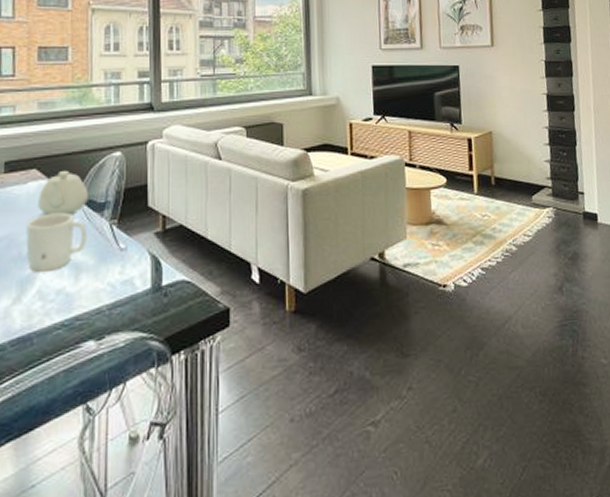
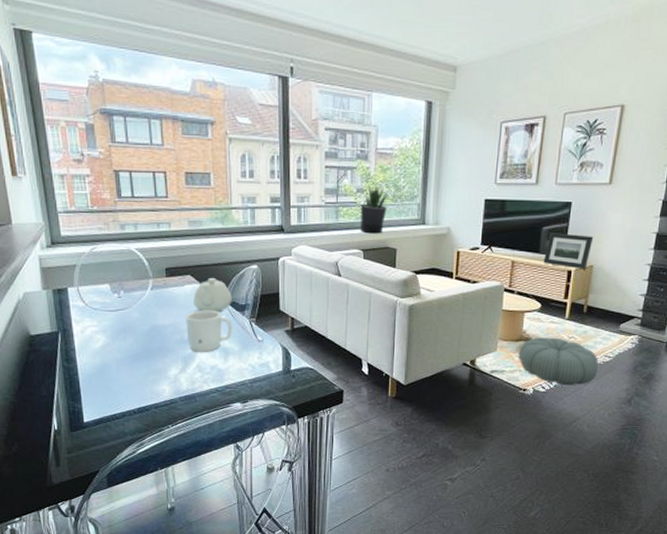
planter: none [240,53,270,108] -> present [360,184,388,234]
pouf: none [431,217,520,276] -> present [518,337,598,386]
picture frame: none [441,98,487,136] -> present [543,233,594,269]

